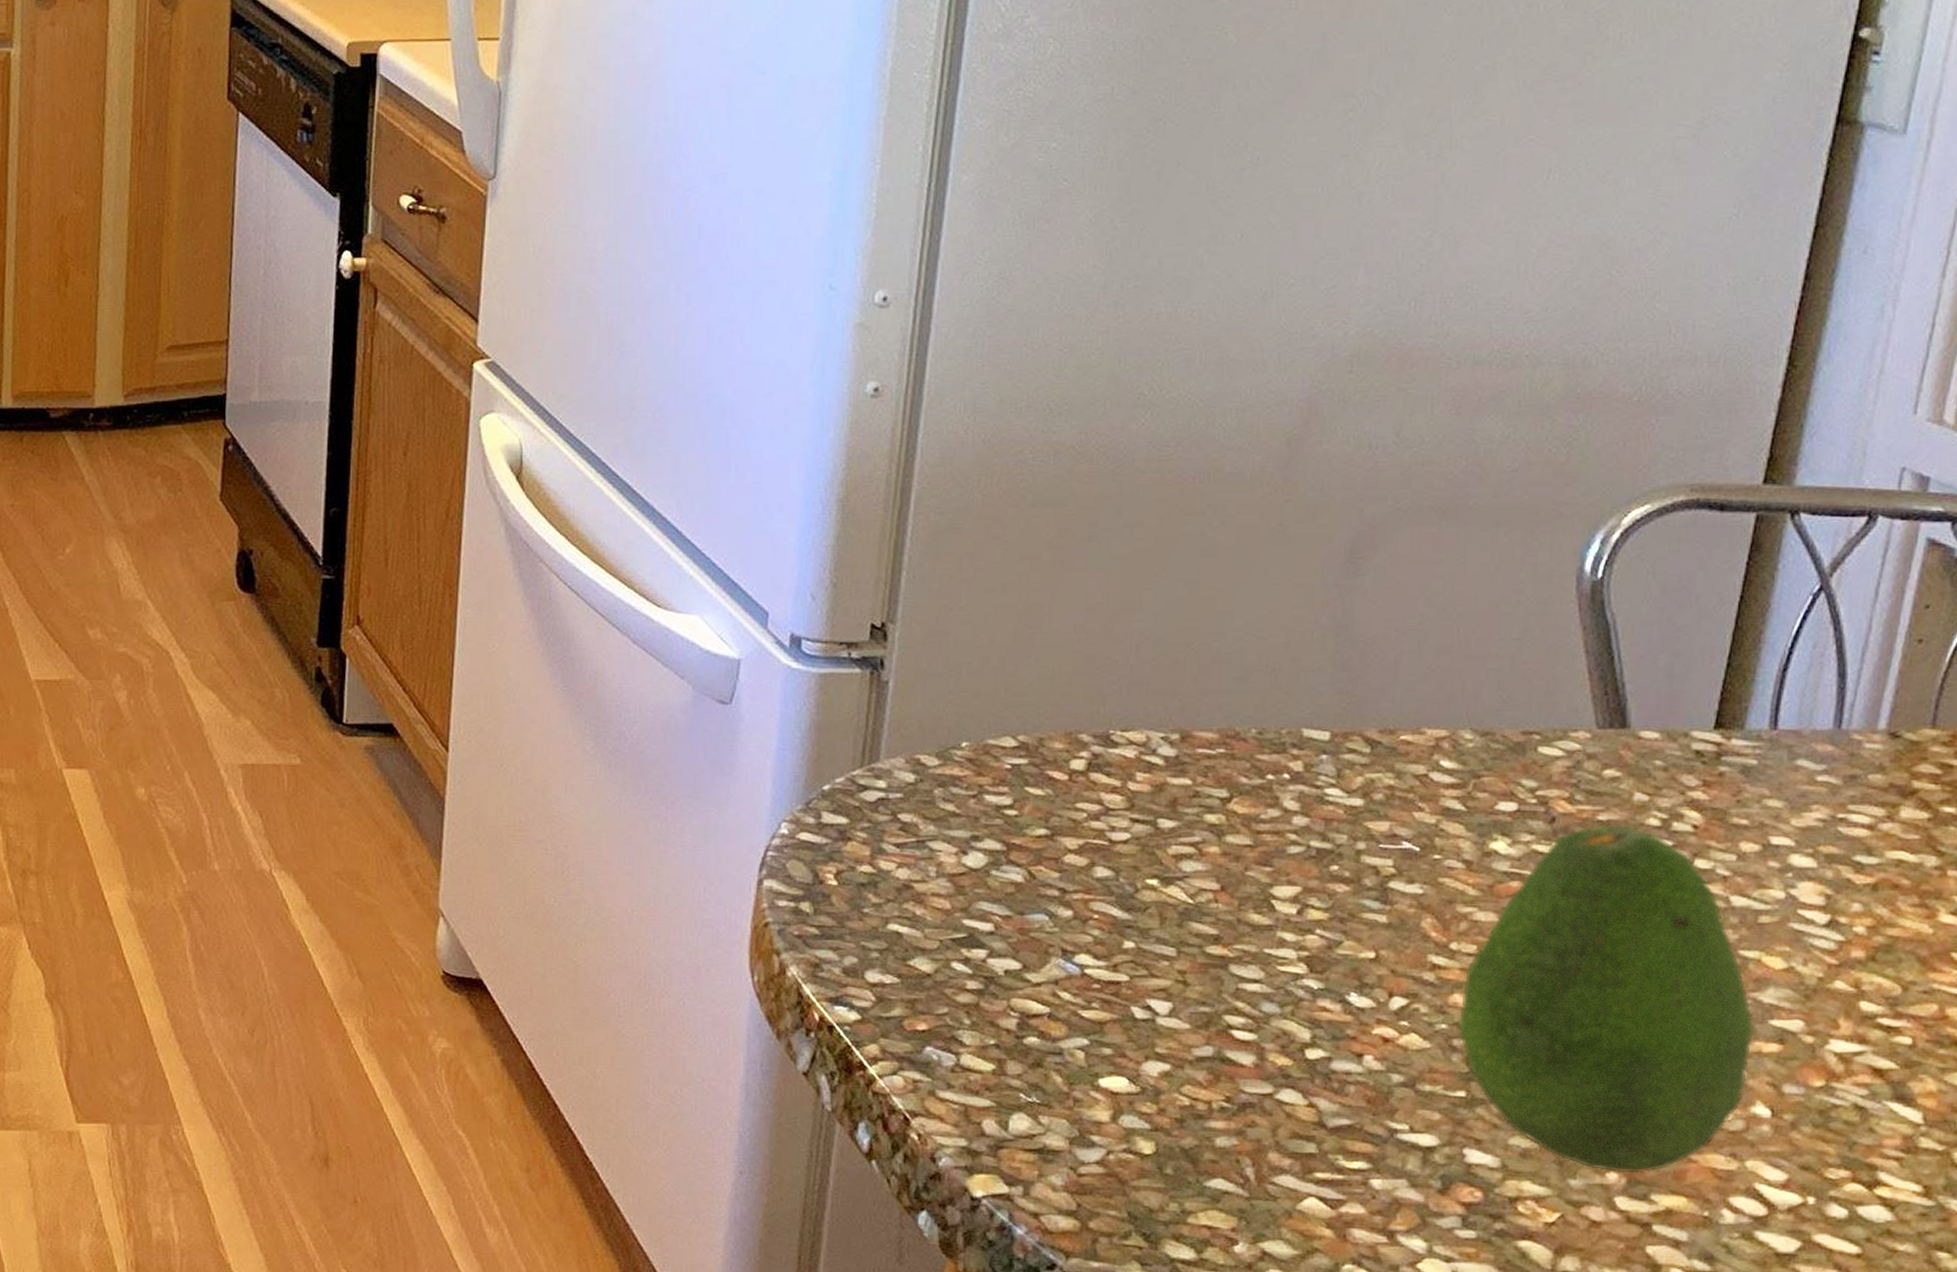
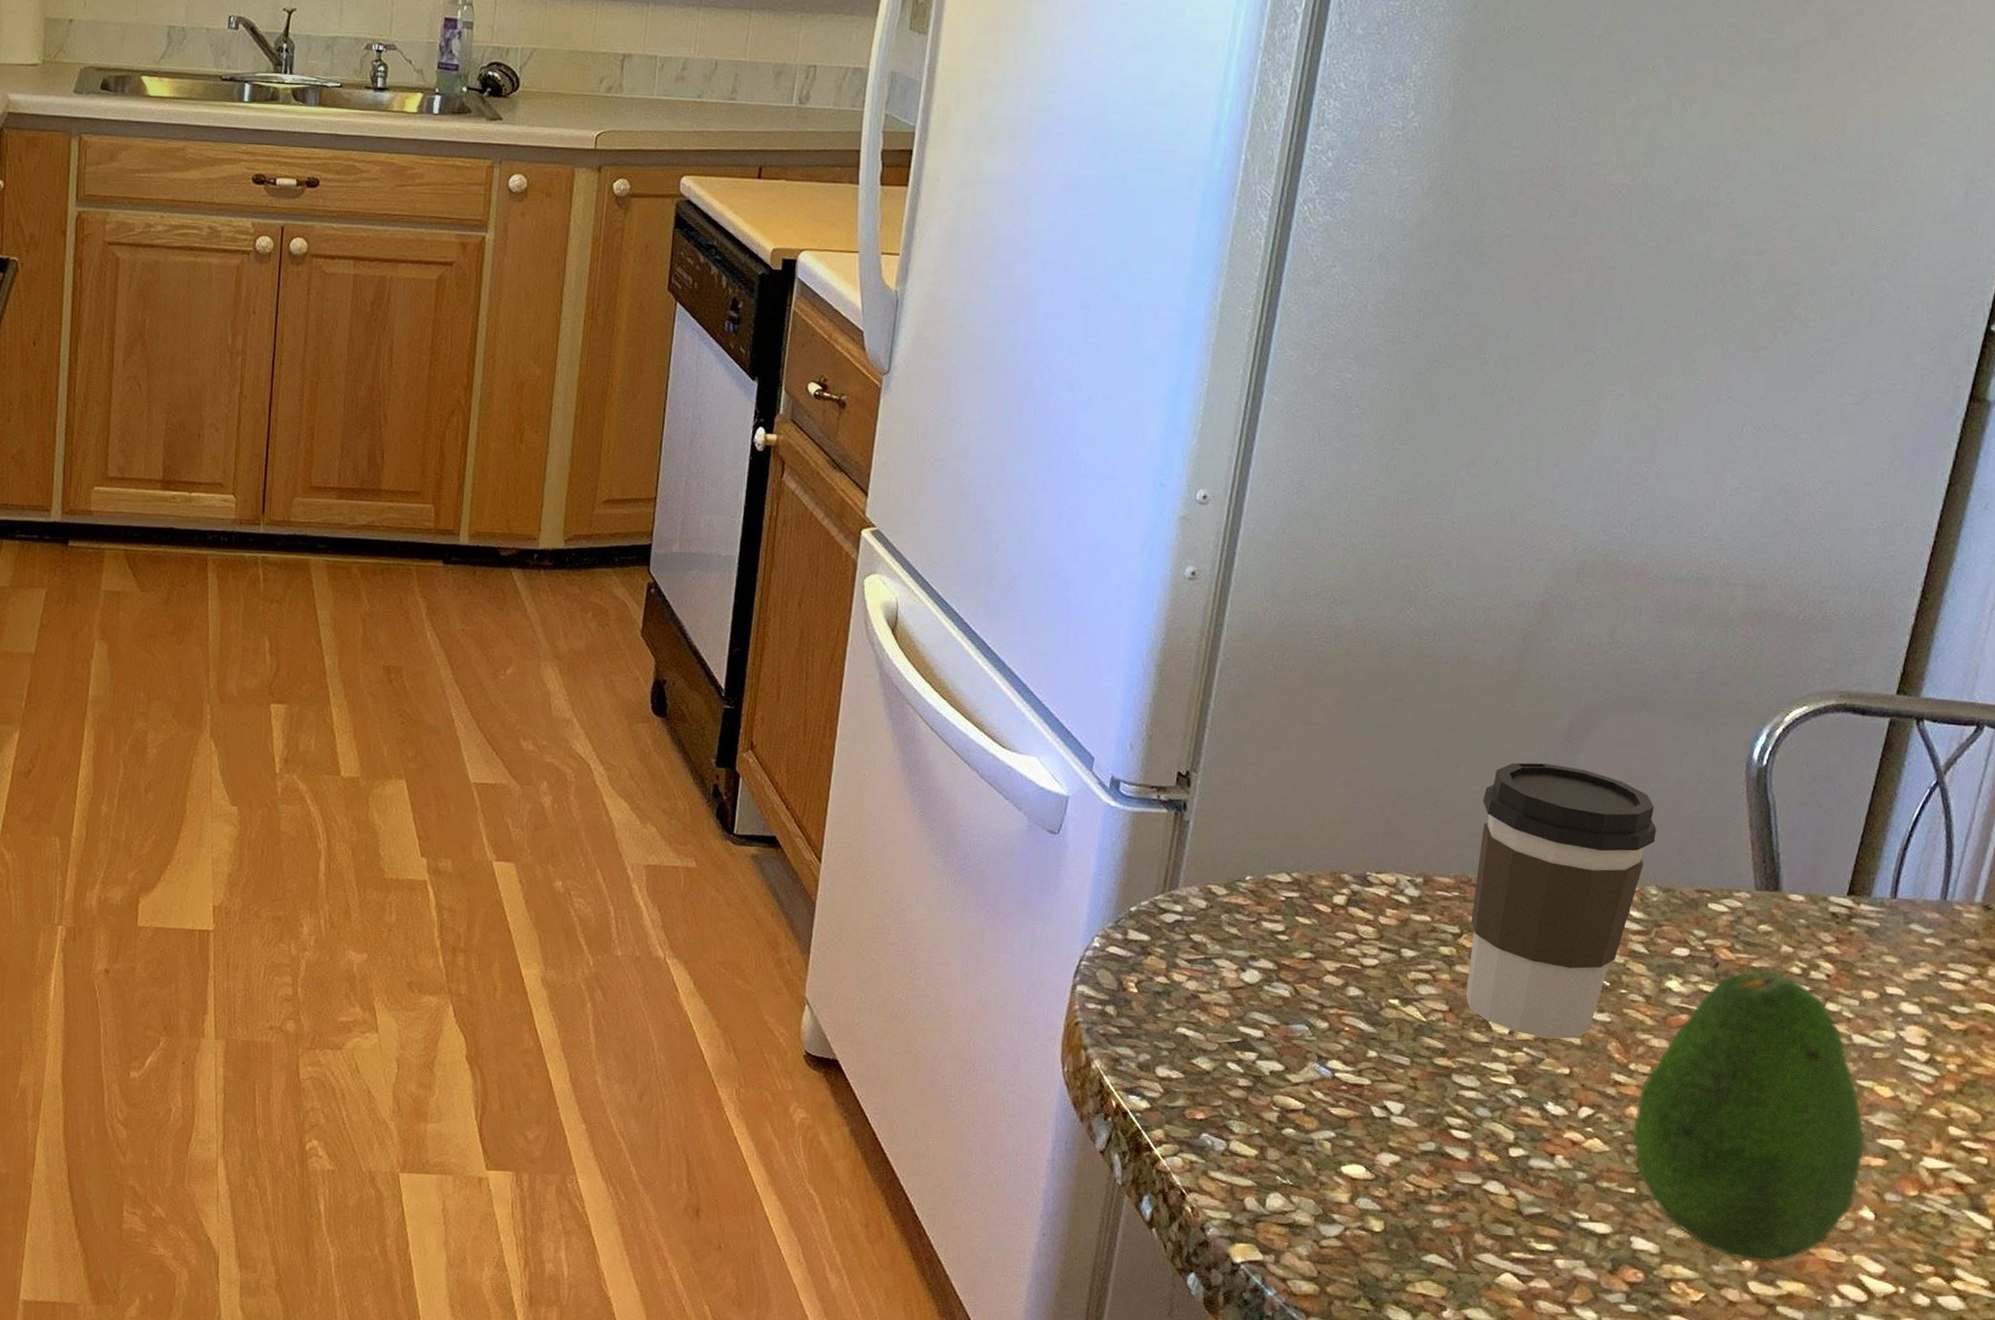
coffee cup: none [1240,590,1468,917] -> present [1465,762,1657,1039]

